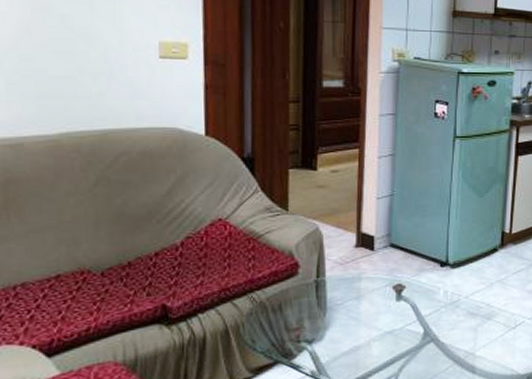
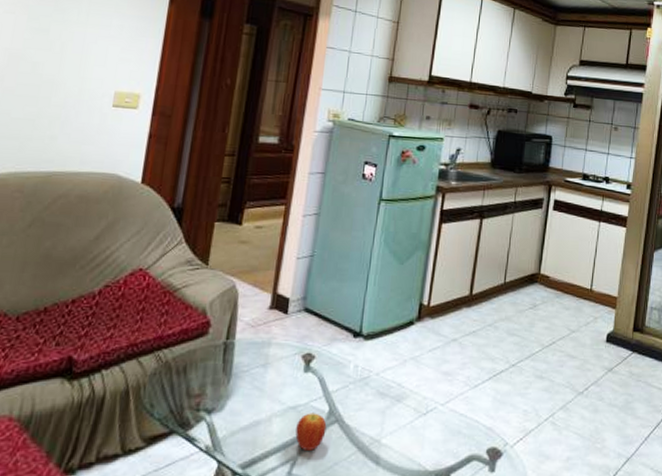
fruit: none [395,335,423,367] -> present [295,413,327,450]

